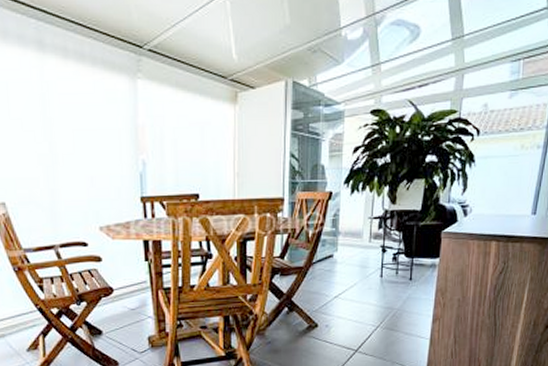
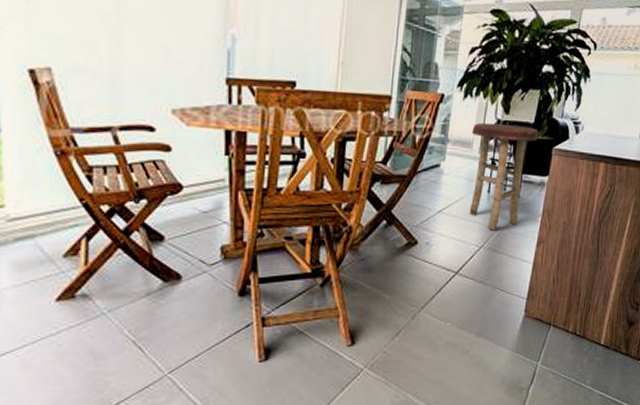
stool: none [361,213,426,311] -> present [469,123,539,231]

